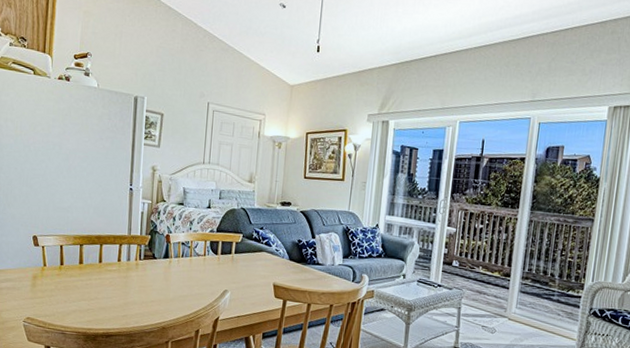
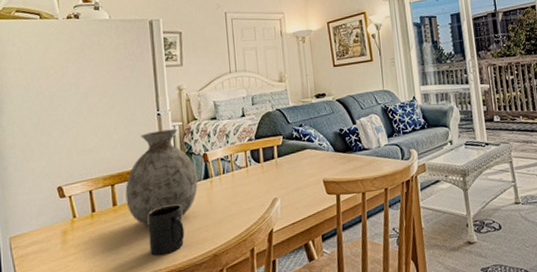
vase: none [91,204,158,288] -> present [125,128,198,226]
mug: none [106,274,139,317] -> present [147,204,185,256]

